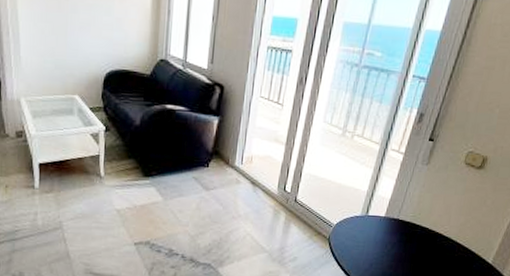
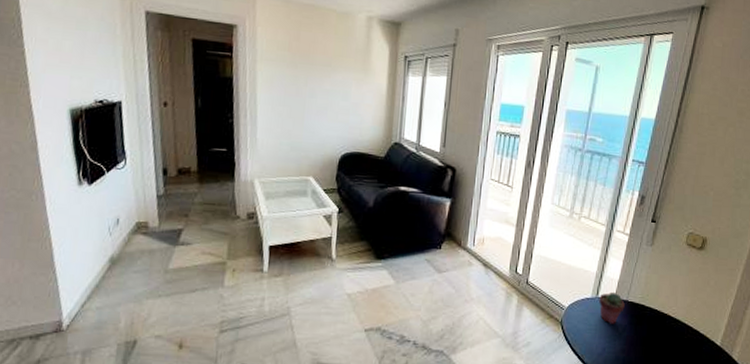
potted succulent: none [368,210,395,242] -> present [599,291,625,324]

